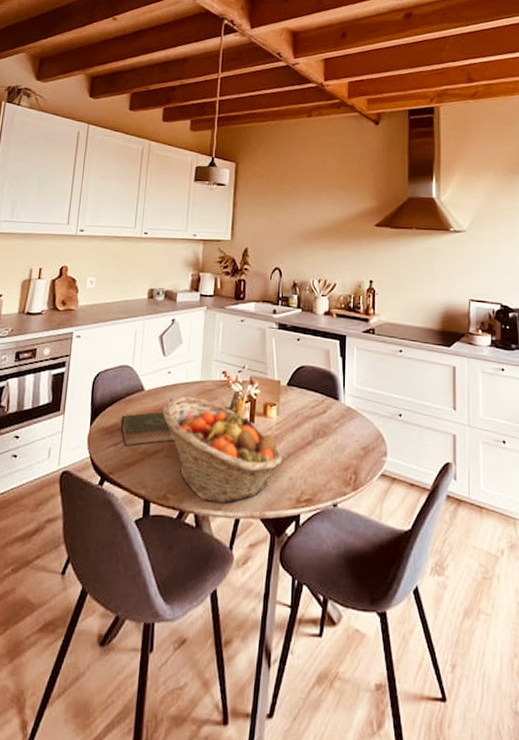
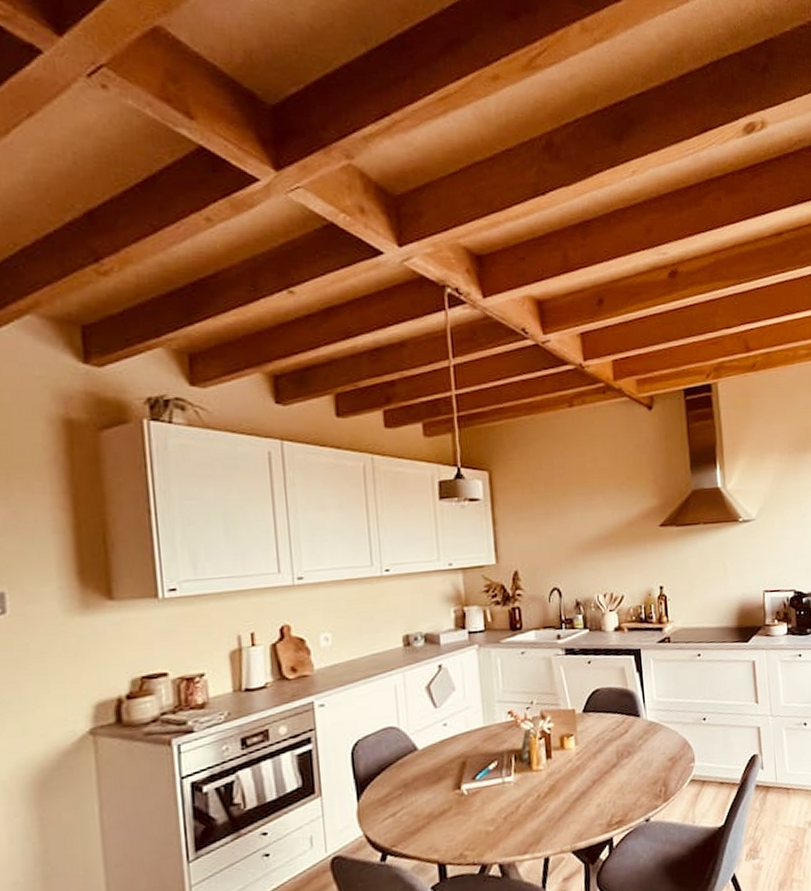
book: present [120,412,175,446] -> none [395,768,464,814]
fruit basket: present [162,396,283,504] -> none [443,745,588,849]

